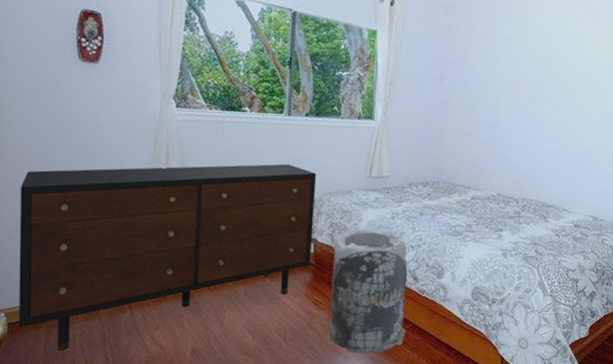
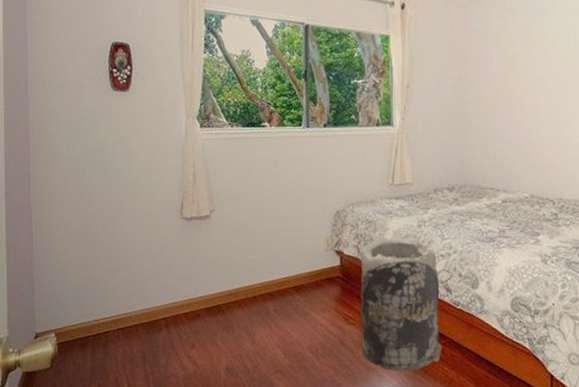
dresser: present [19,164,317,350] -> none [64,176,339,369]

